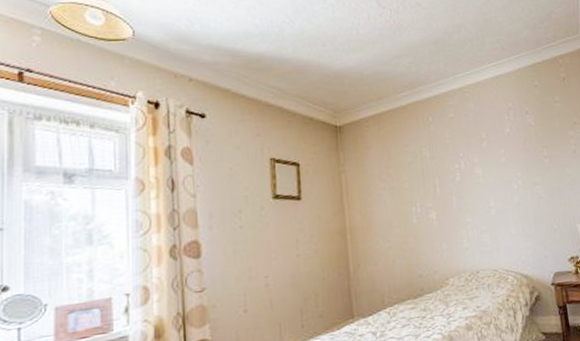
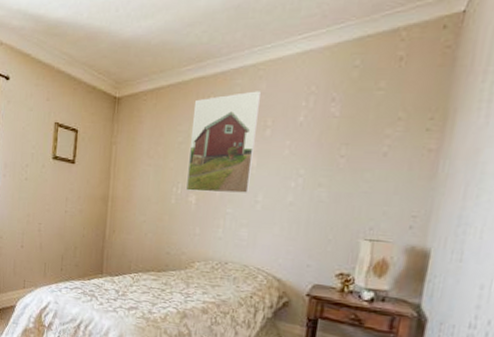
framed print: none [416,110,481,208] -> present [185,91,262,194]

